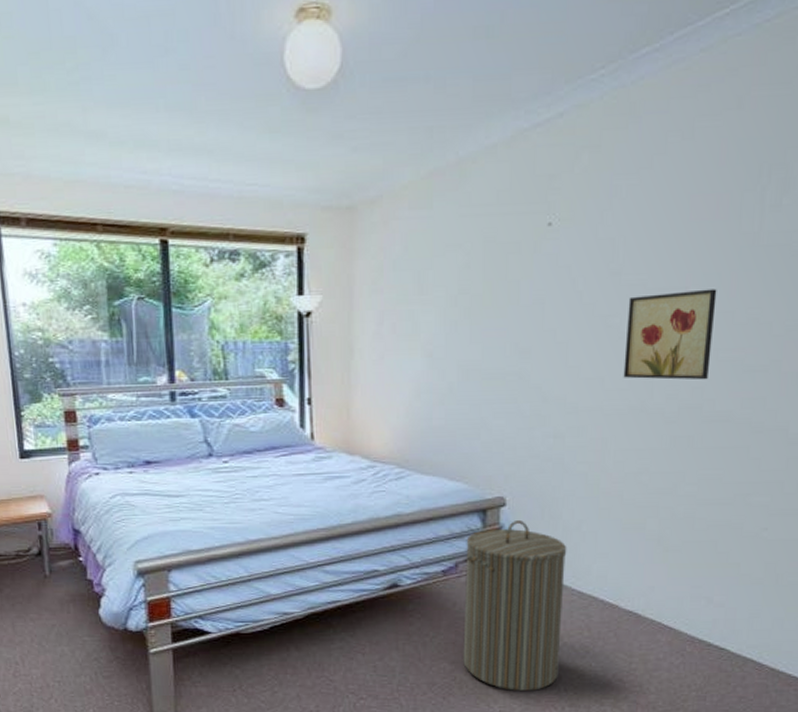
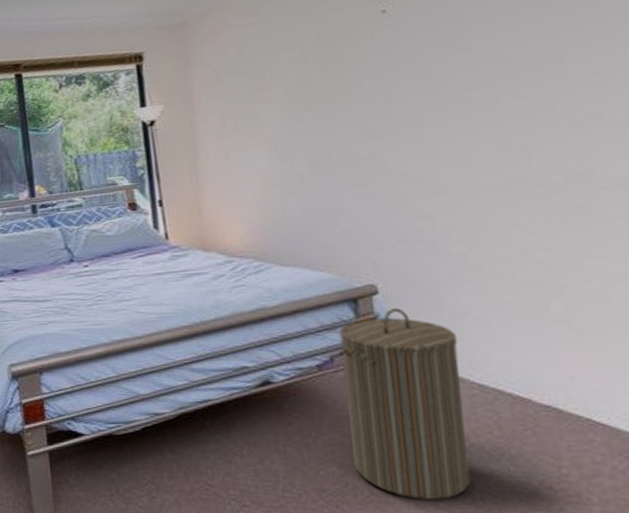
wall art: present [623,289,717,380] -> none [483,49,595,151]

